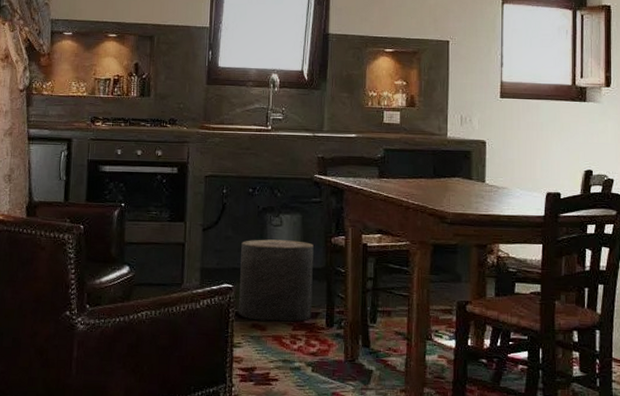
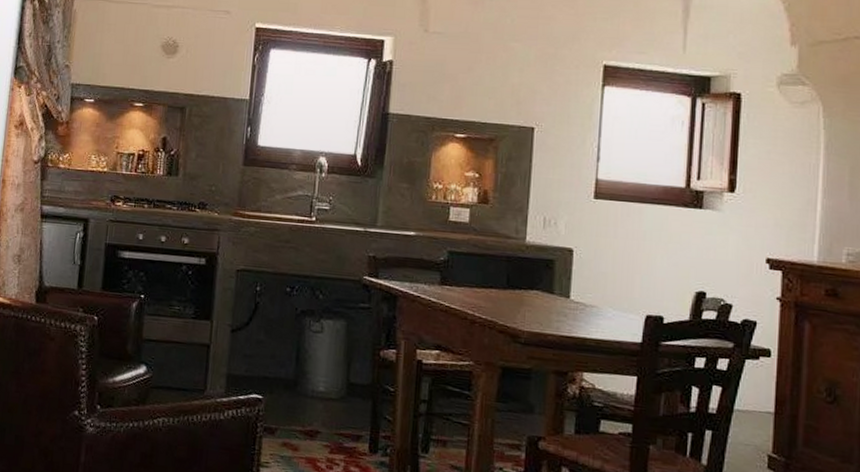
stool: present [239,239,314,322] -> none [268,346,359,444]

